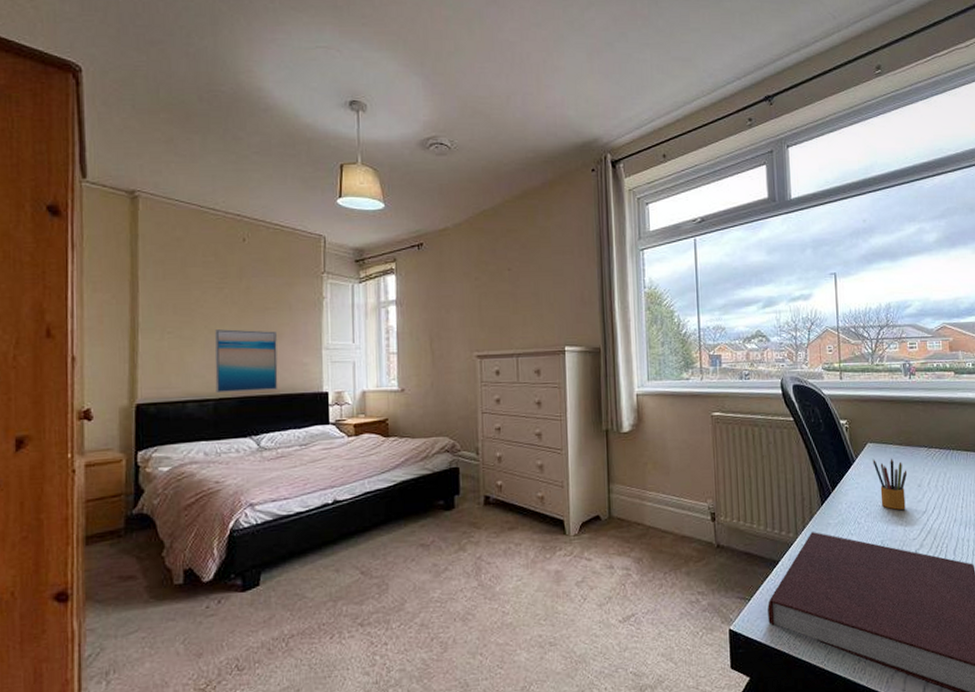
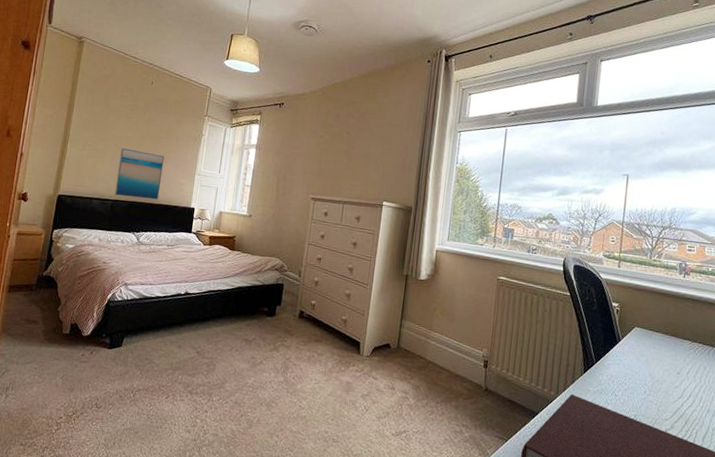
pencil box: present [872,458,908,510] -> none [637,342,669,392]

